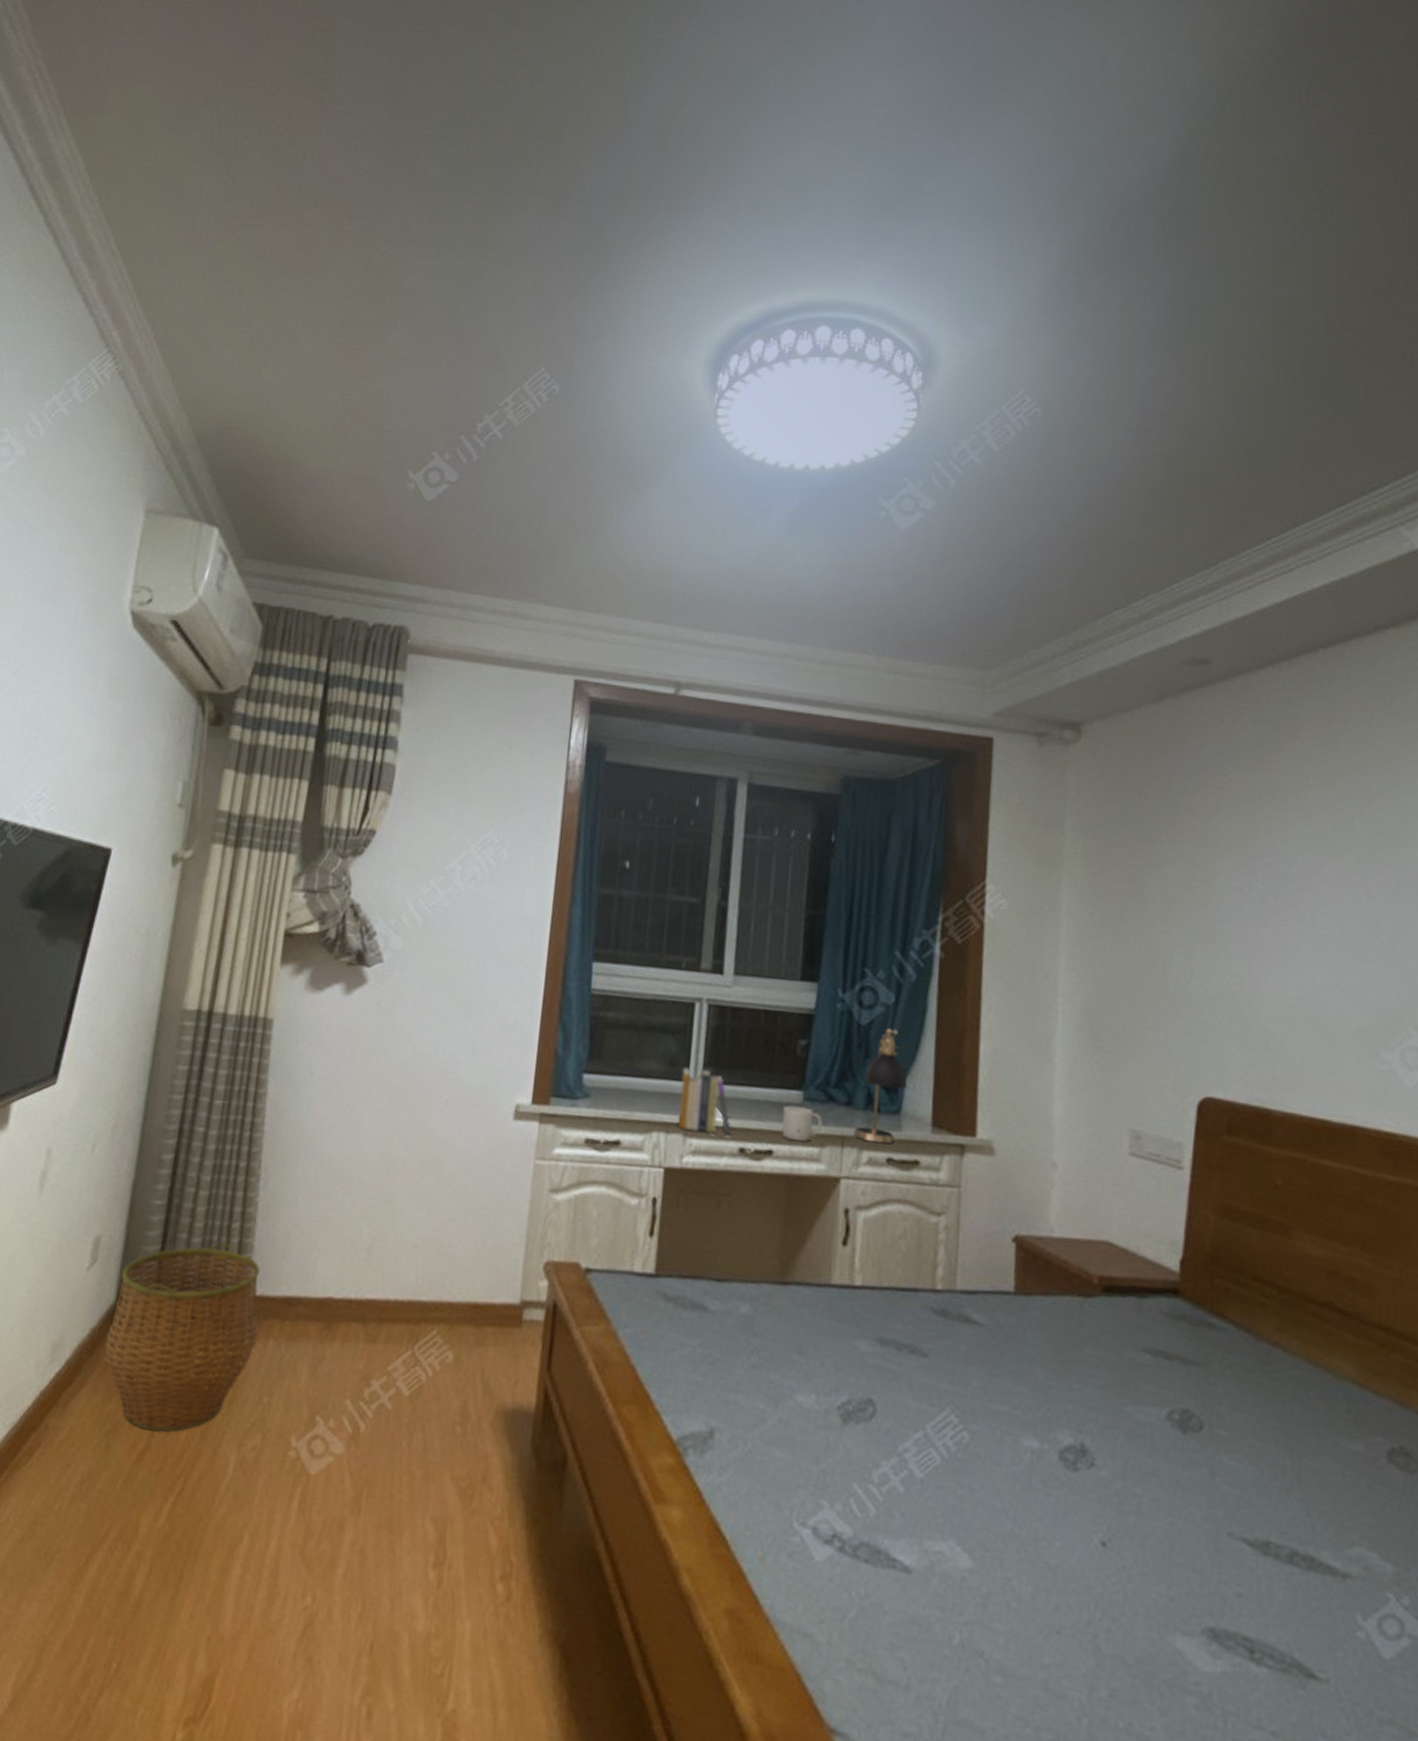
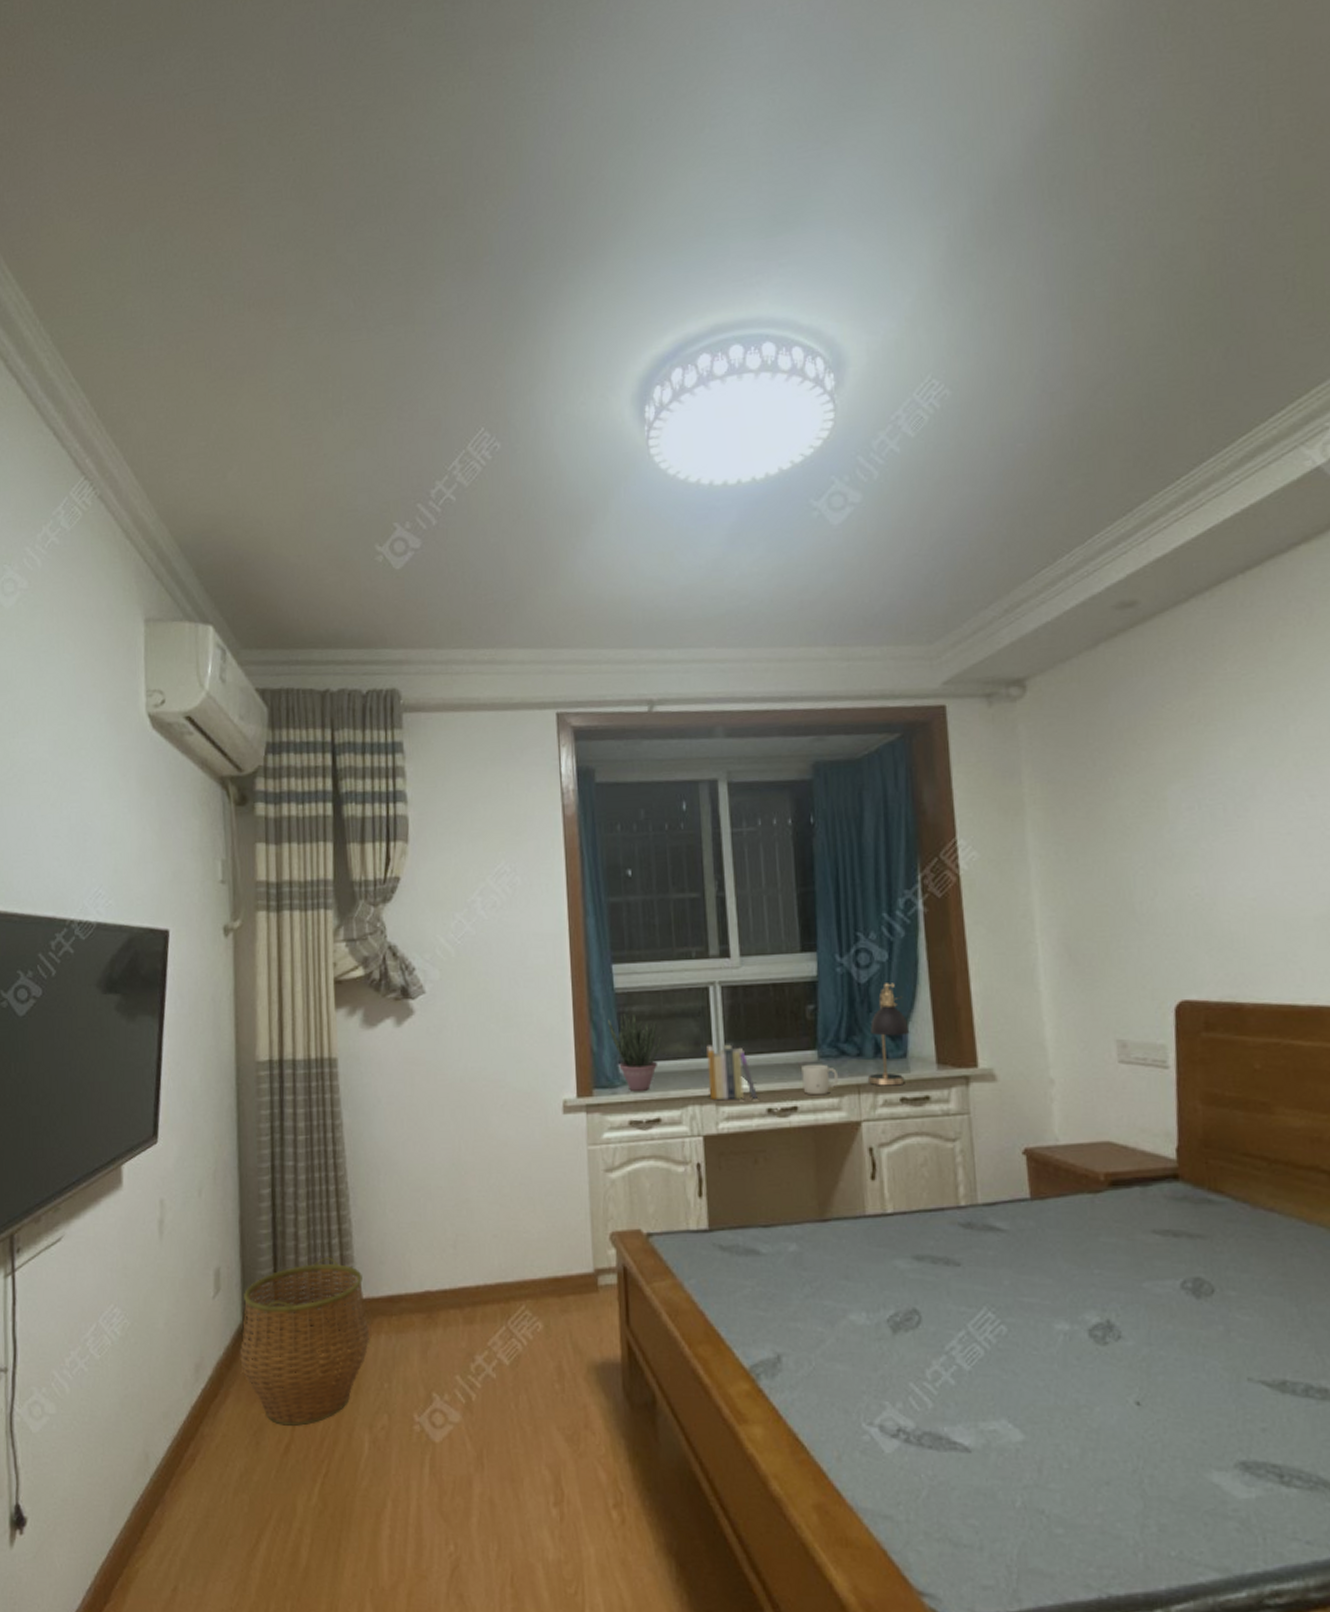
potted plant: none [578,1018,635,1109] -> present [608,1013,662,1093]

